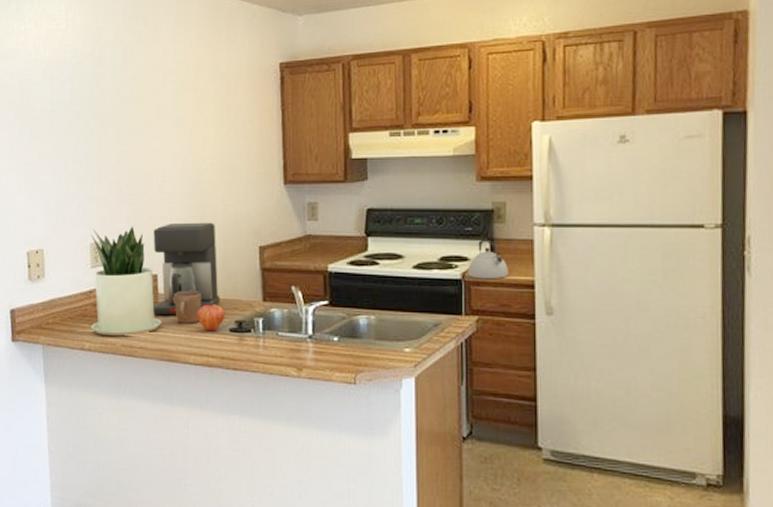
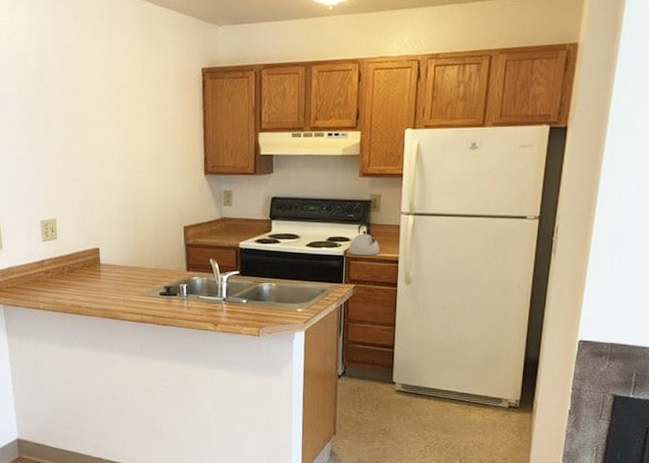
planter: present [90,226,162,337] -> none [41,207,104,299]
coffee maker: present [153,222,220,316] -> none [95,205,152,282]
mug: present [174,291,201,324] -> none [113,262,136,289]
fruit: present [196,301,226,332] -> none [132,271,156,295]

